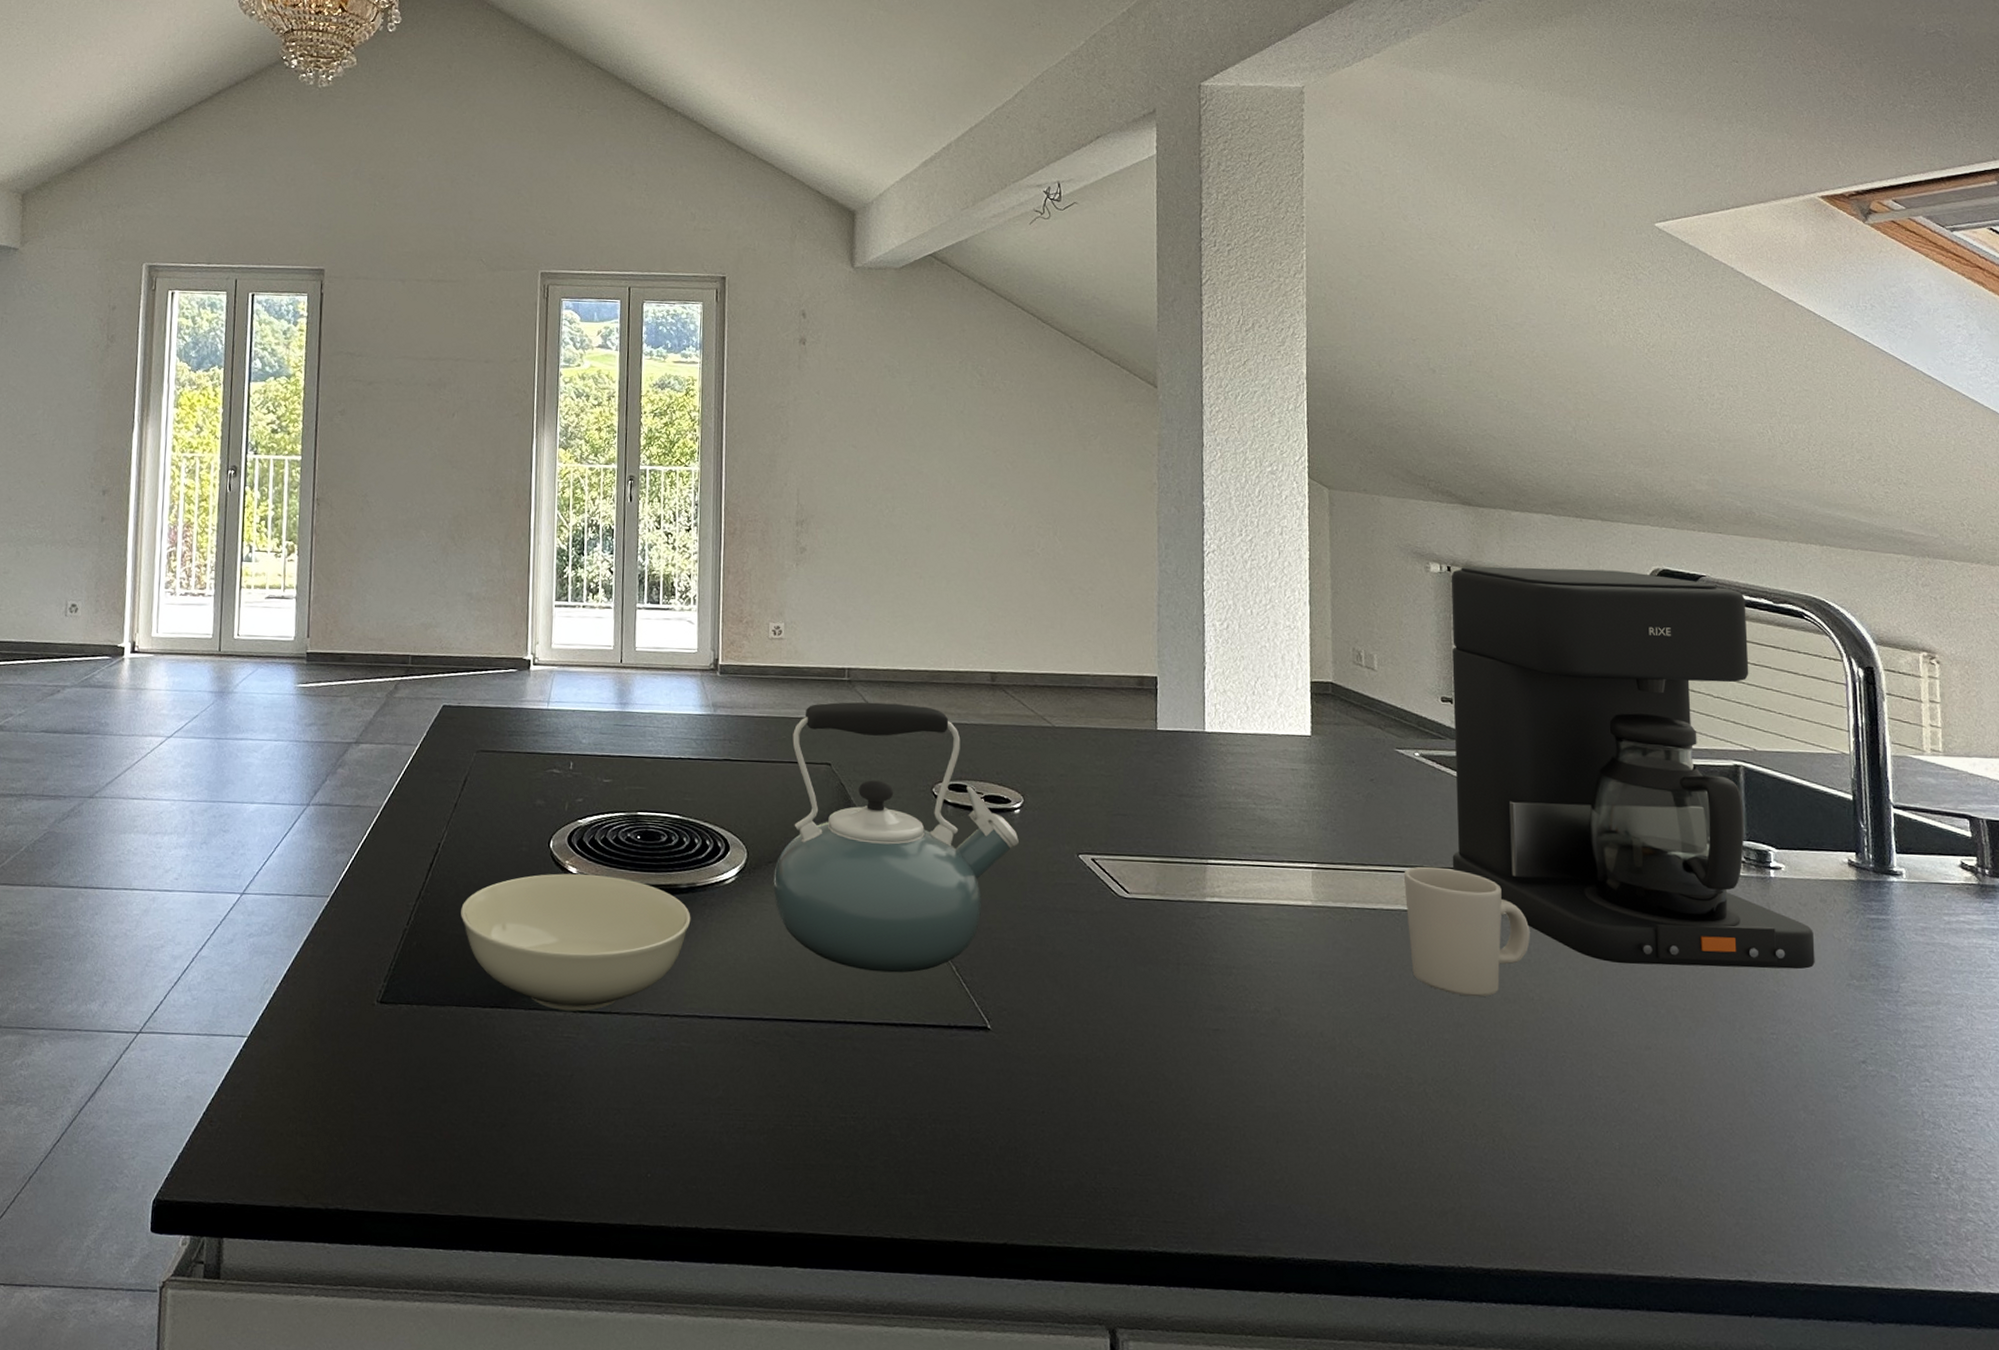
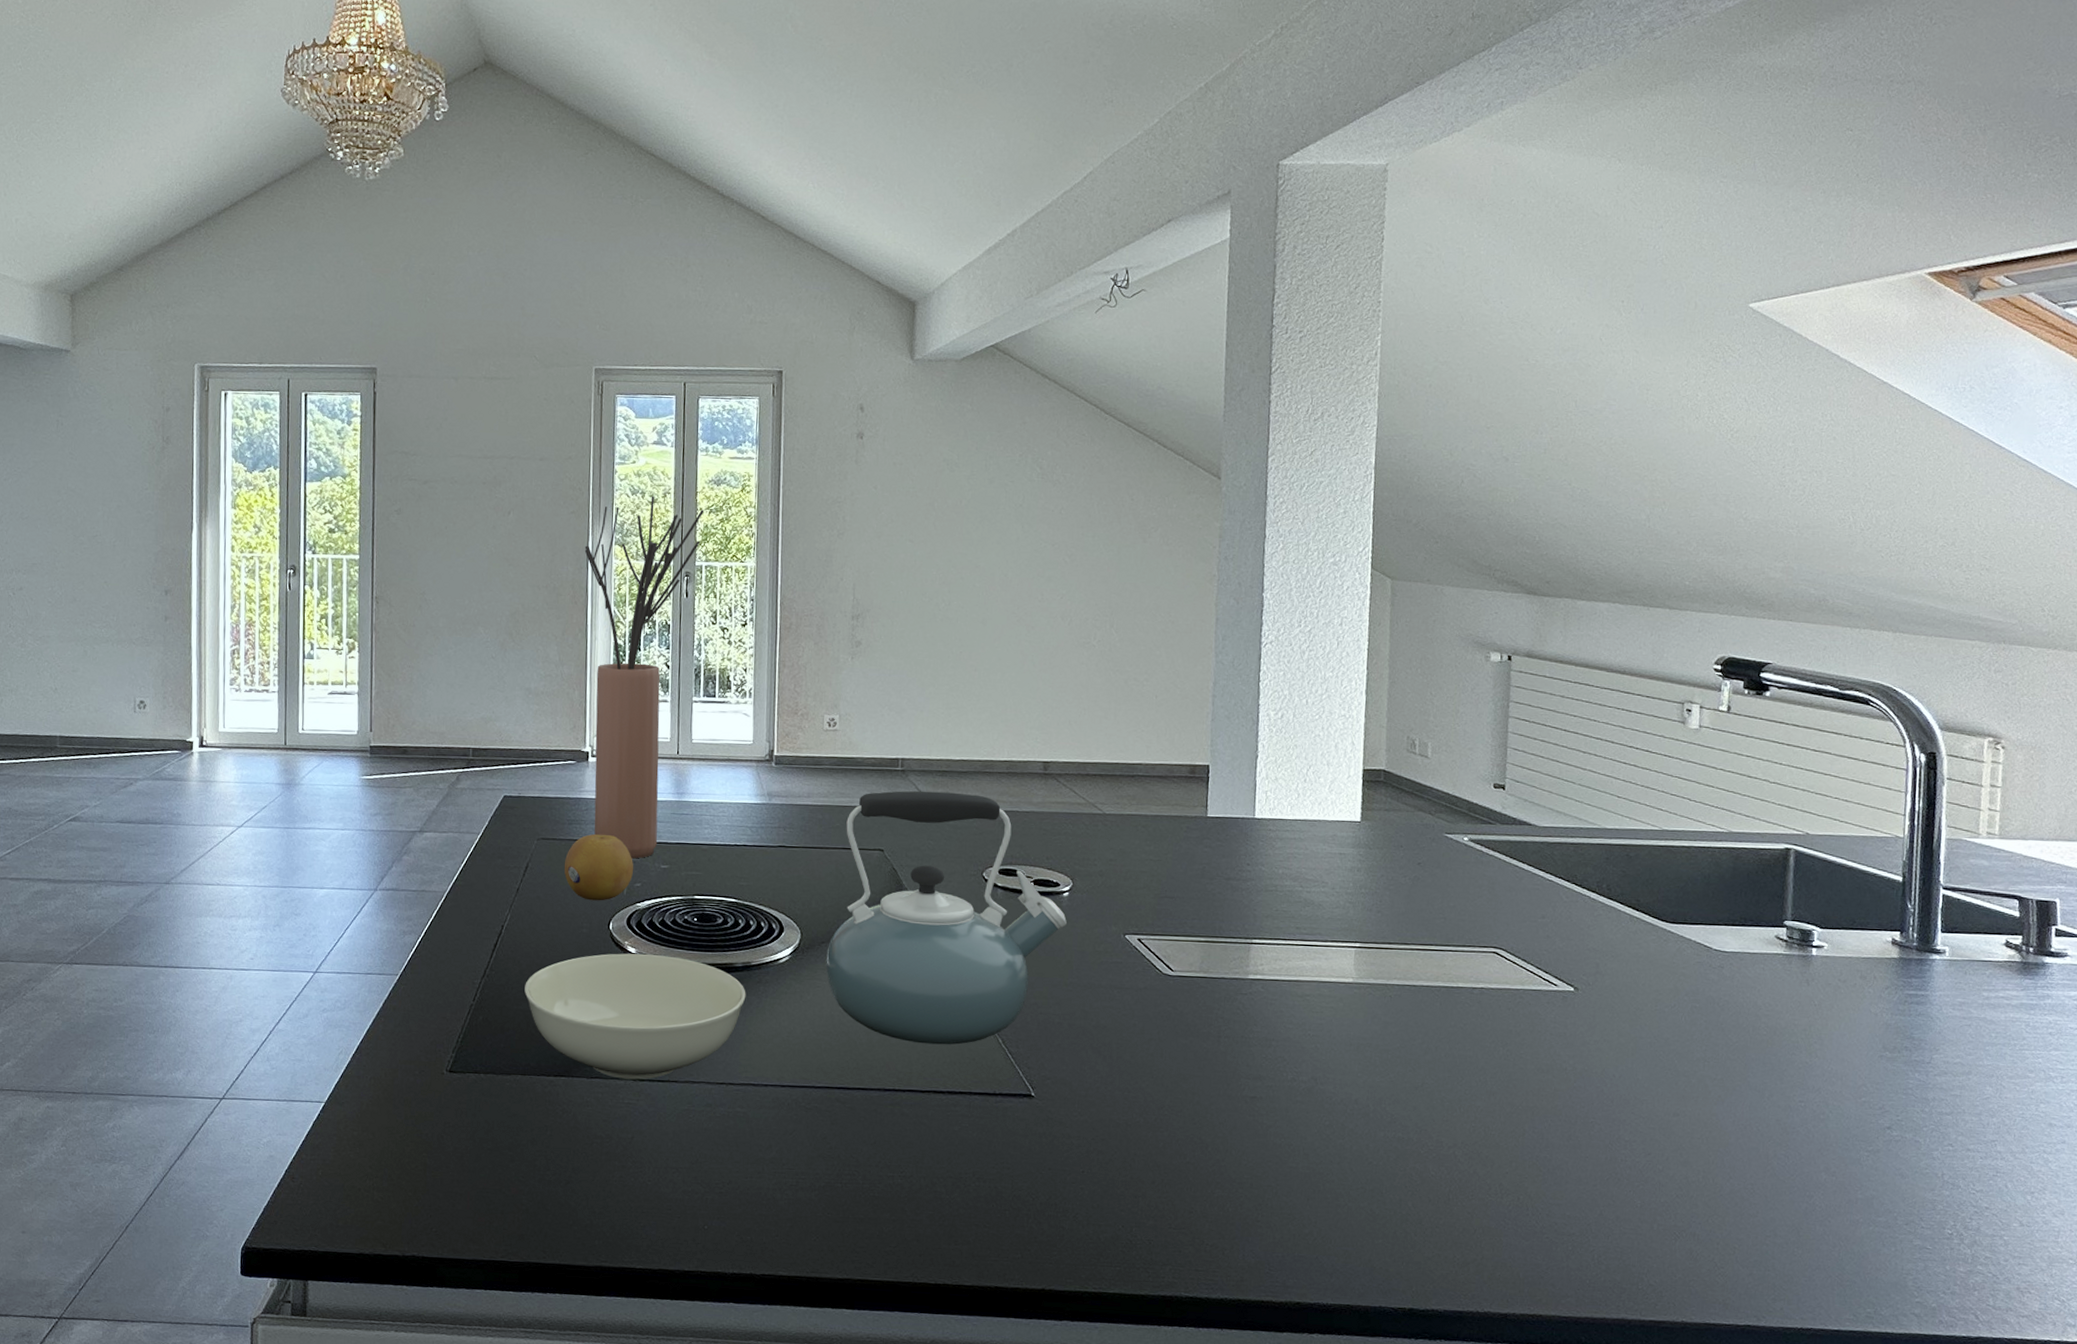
fruit: none [503,746,576,818] -> present [564,834,634,901]
vase: none [528,399,648,773] -> present [584,496,704,859]
mug: present [1403,866,1530,997] -> none [1445,945,1568,1068]
coffee maker: present [1451,566,1815,970] -> none [1494,655,1851,1042]

